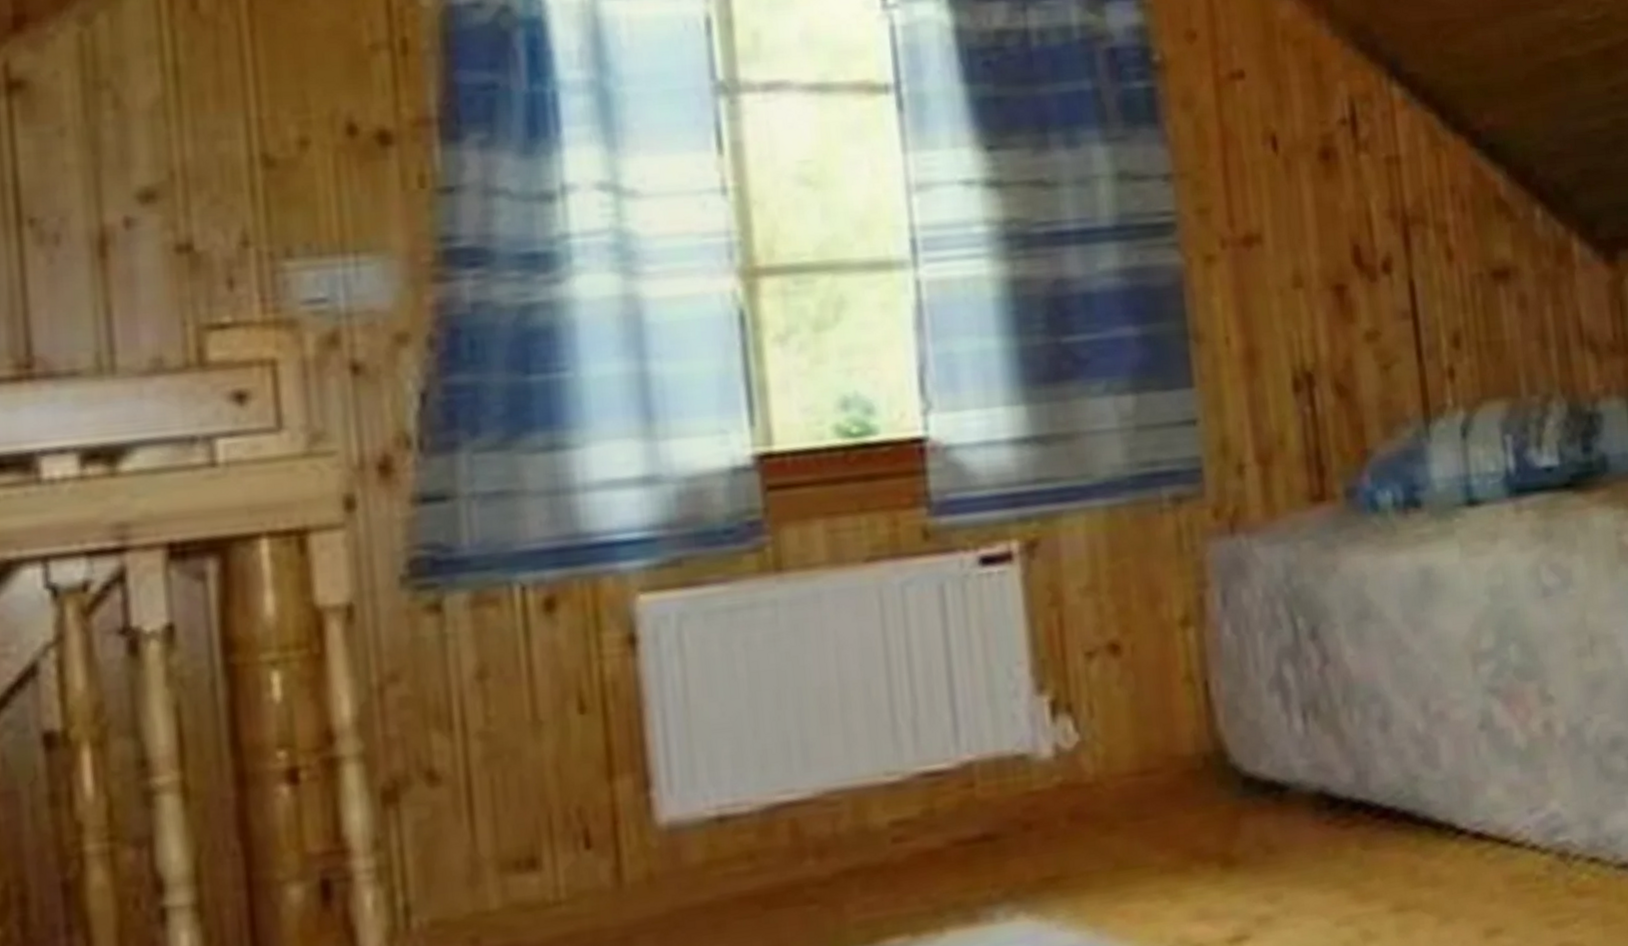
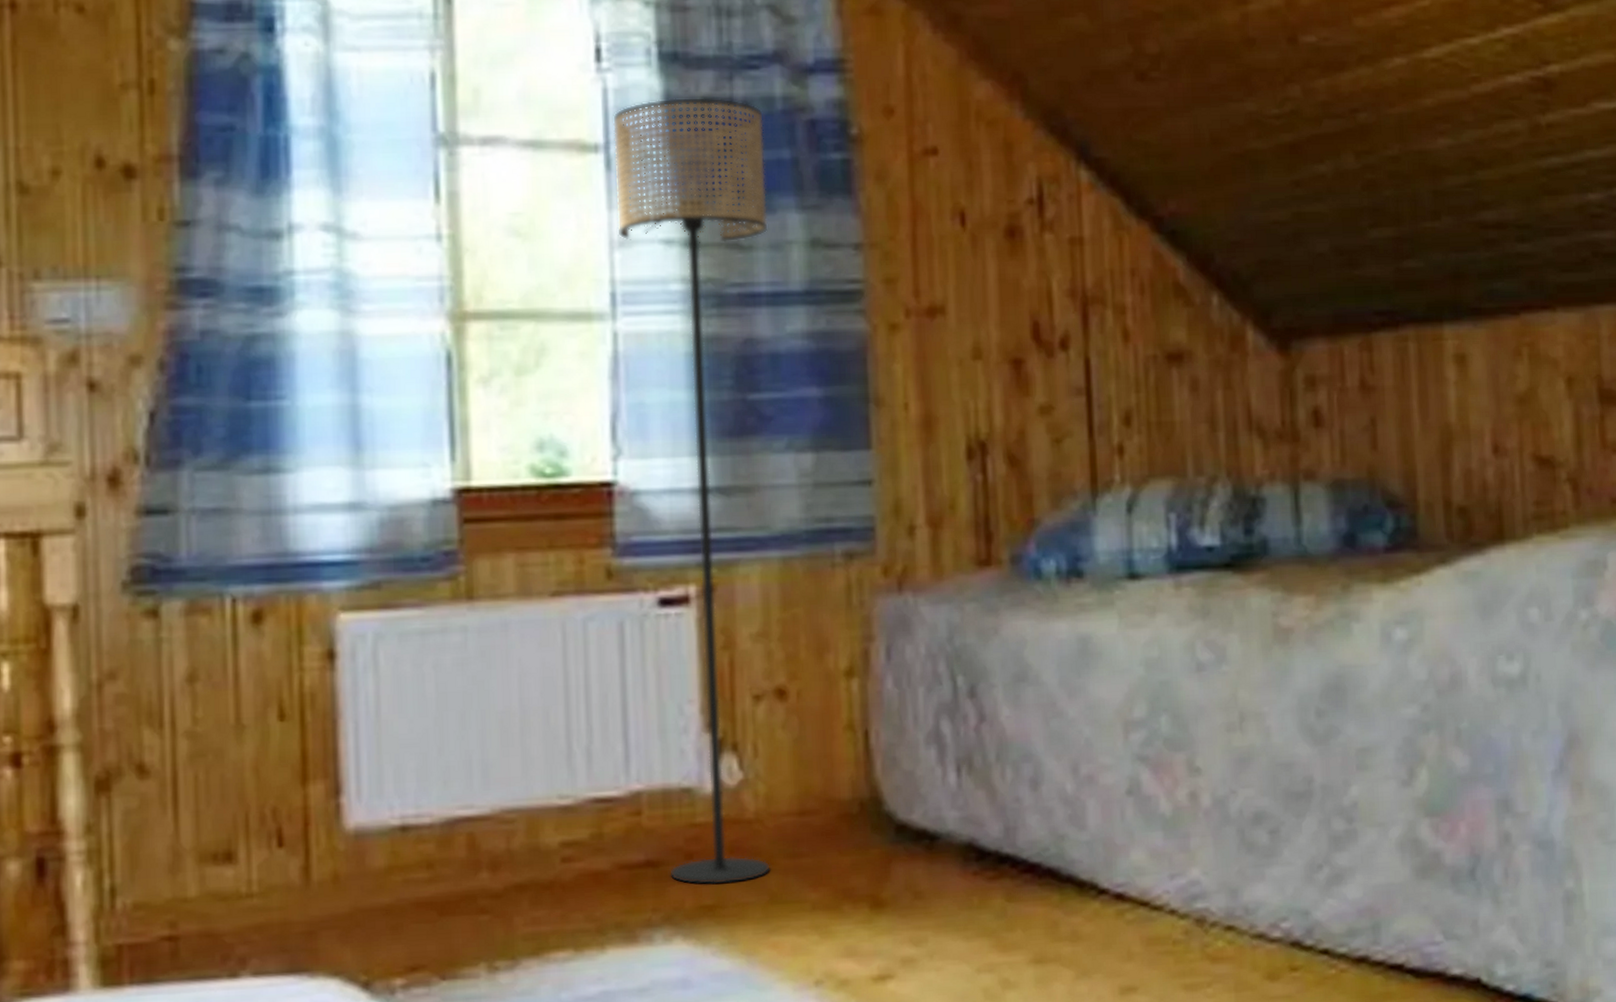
floor lamp: none [901,30,1114,857] -> present [612,97,771,886]

